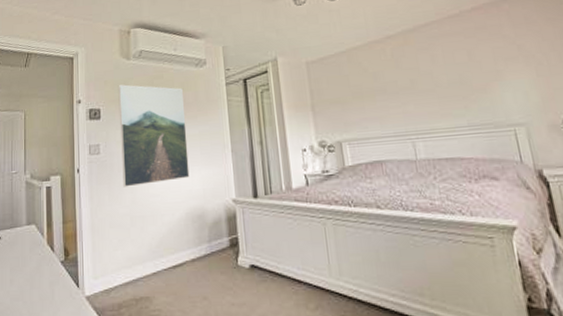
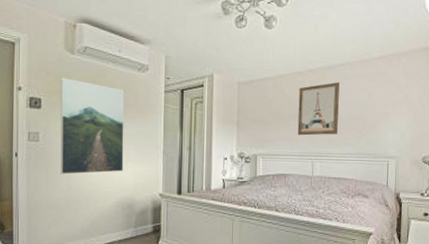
wall art: none [379,45,438,113] -> present [297,82,340,136]

